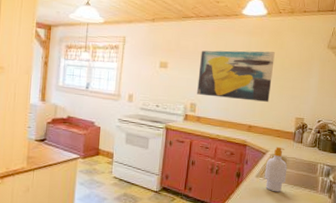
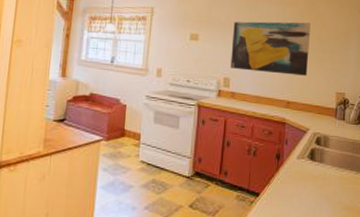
soap bottle: present [264,146,288,192] -> none [306,124,331,176]

